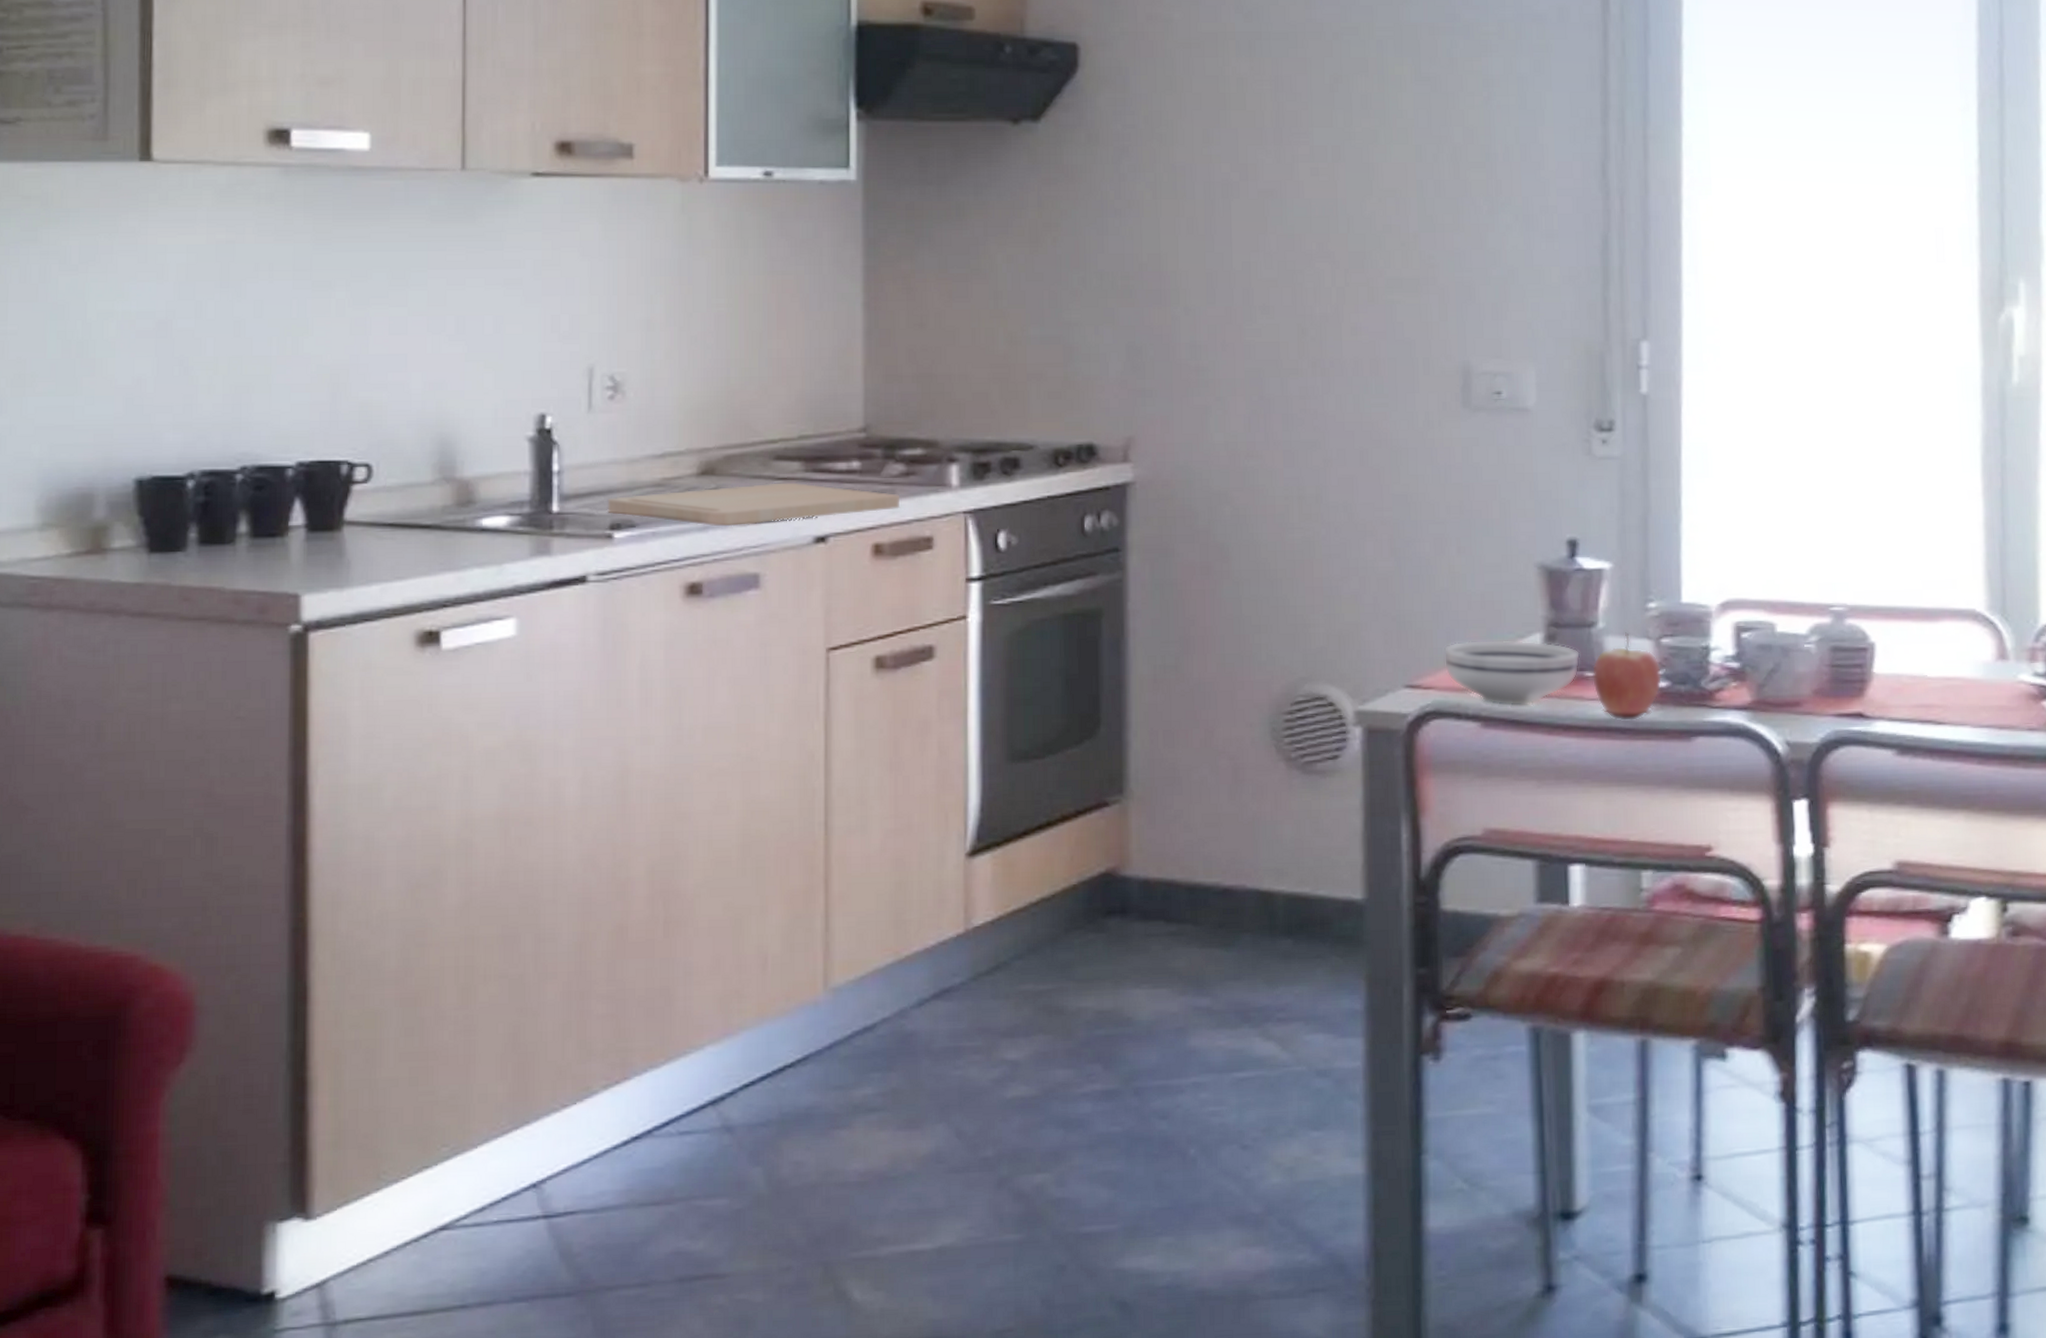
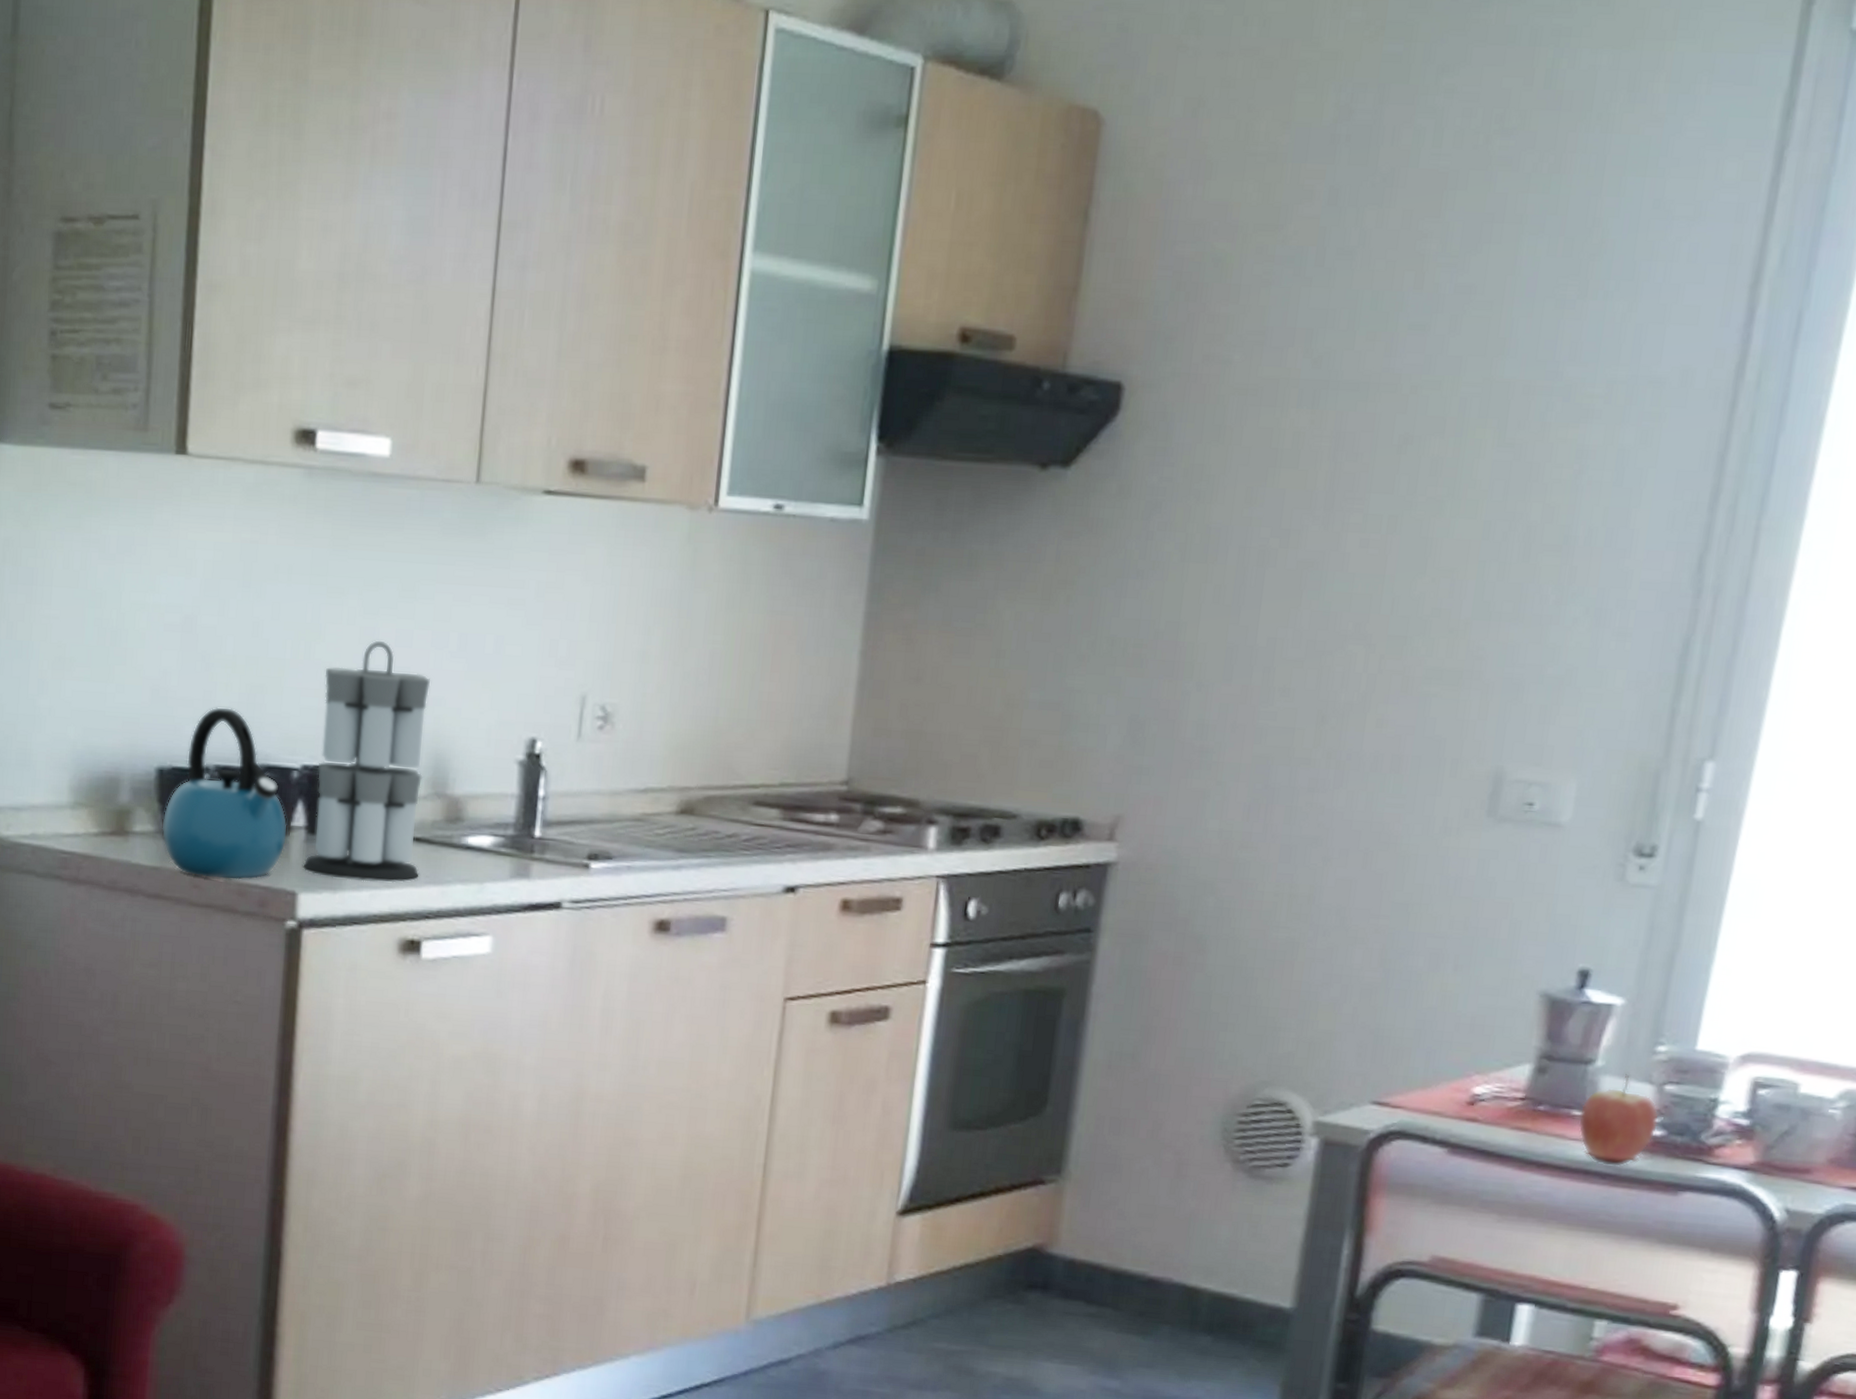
kettle: none [144,409,286,589] -> present [161,706,288,880]
spice rack: none [305,330,433,576] -> present [303,640,431,883]
cutting board: present [607,482,899,527] -> none [587,827,874,868]
bowl: present [1443,639,1580,705] -> none [1418,1063,1570,1137]

